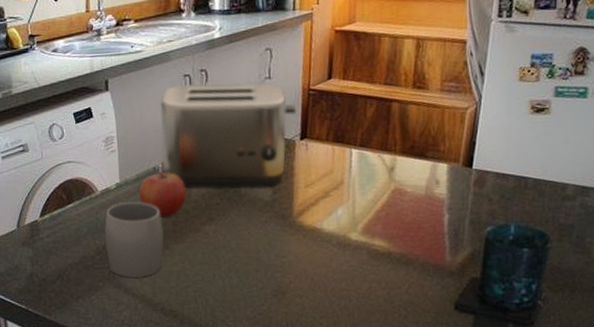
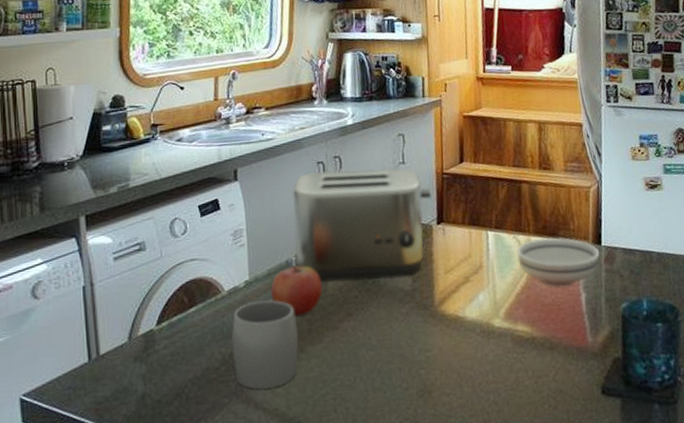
bowl: none [380,157,470,207] -> present [517,237,600,287]

